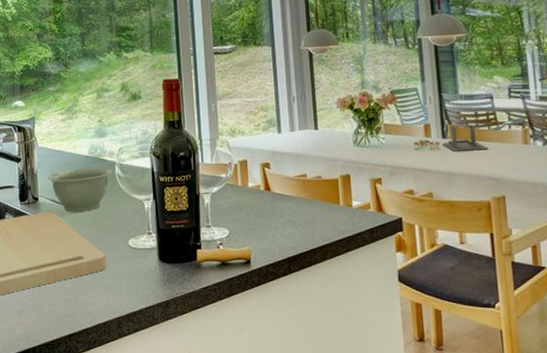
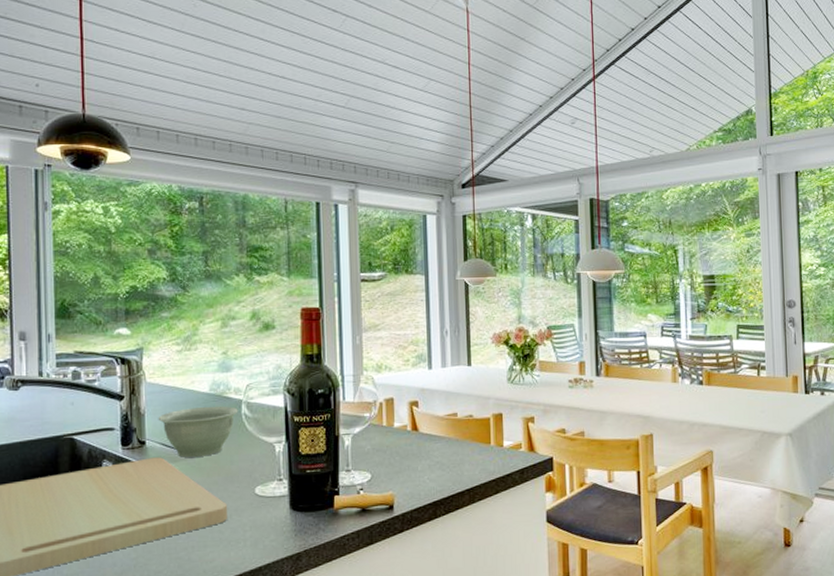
napkin holder: present [443,124,489,152] -> none [596,362,640,390]

